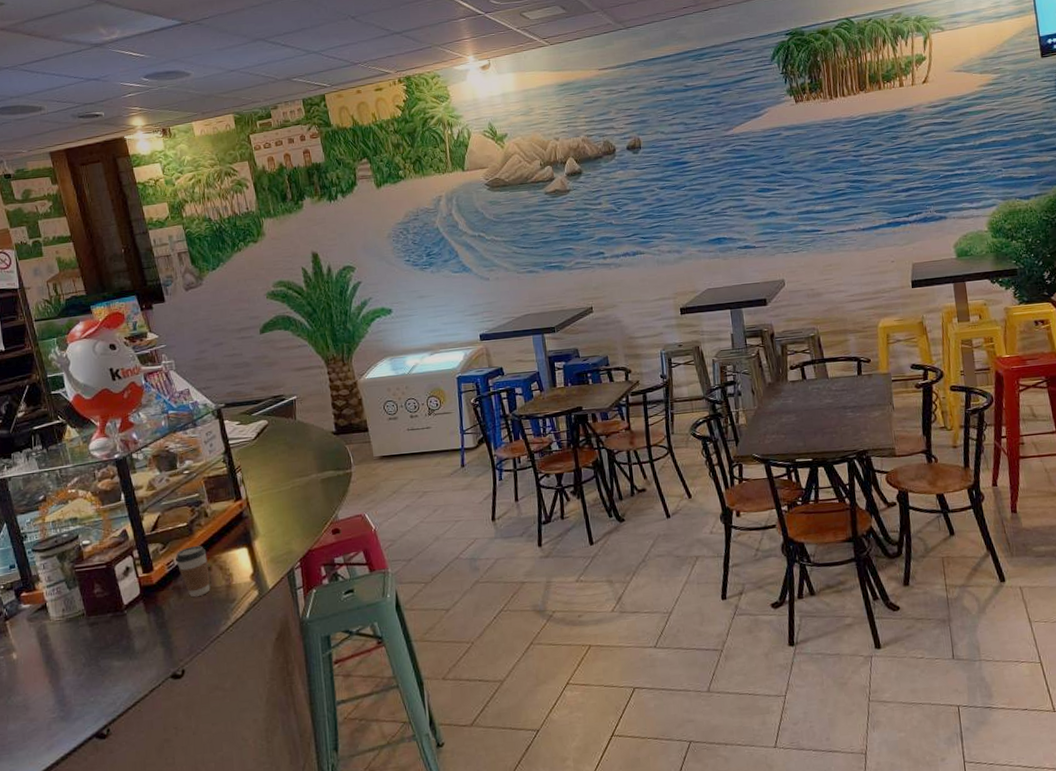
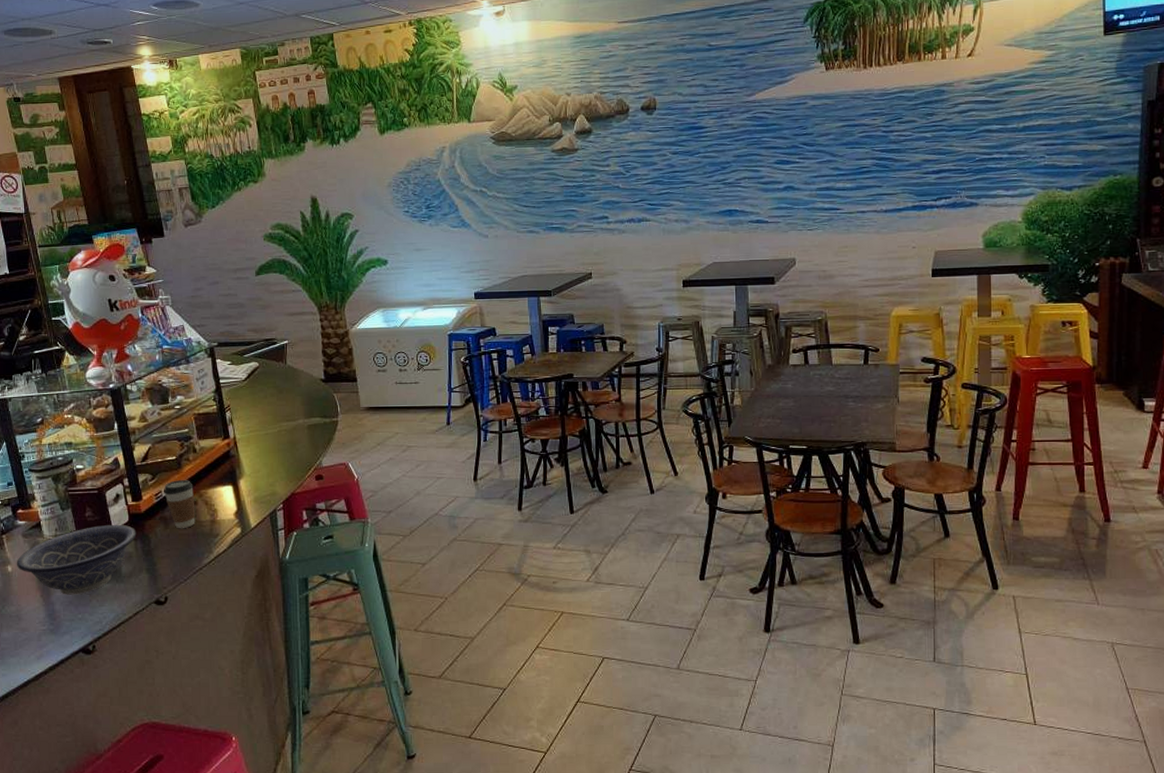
decorative bowl: none [21,598,149,678] -> present [16,524,137,595]

